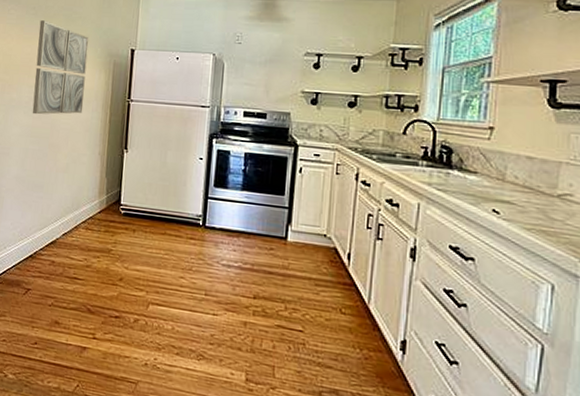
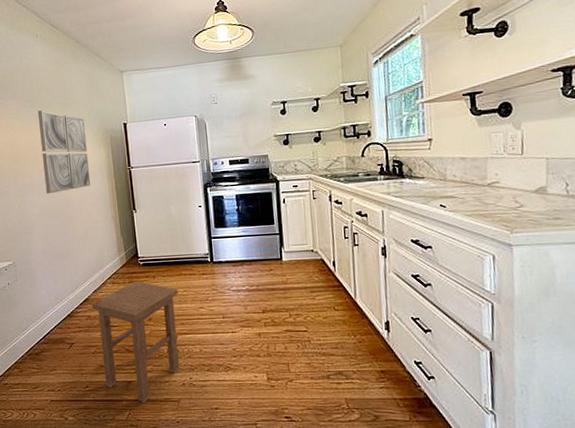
stool: none [57,232,159,376] -> present [91,281,180,402]

